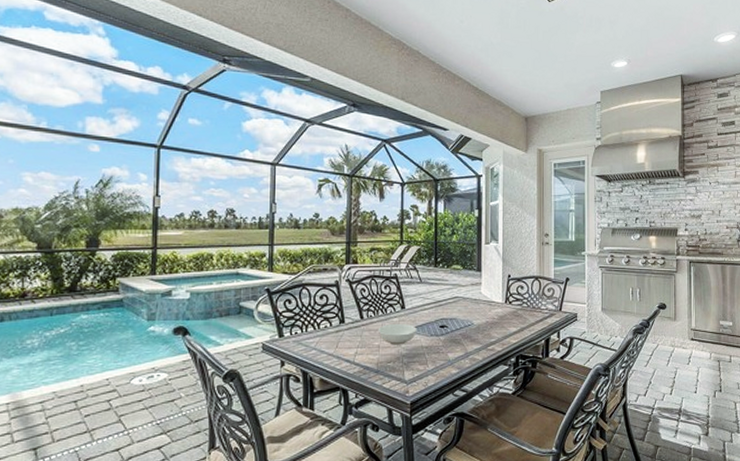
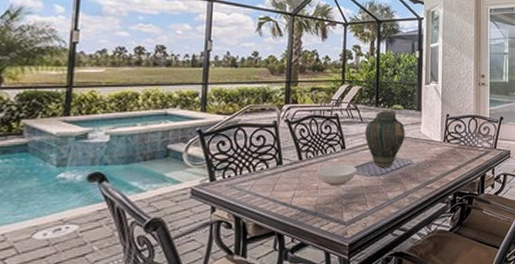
vase: none [424,271,465,329] -> present [365,111,405,168]

